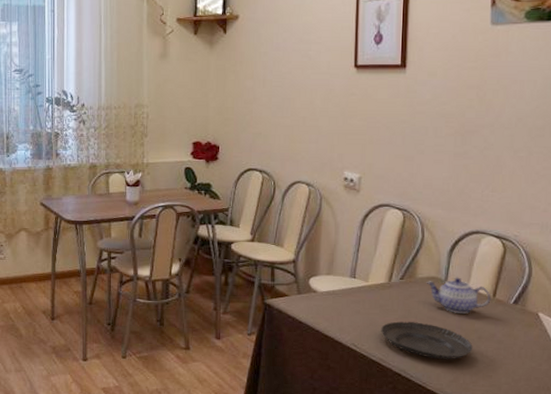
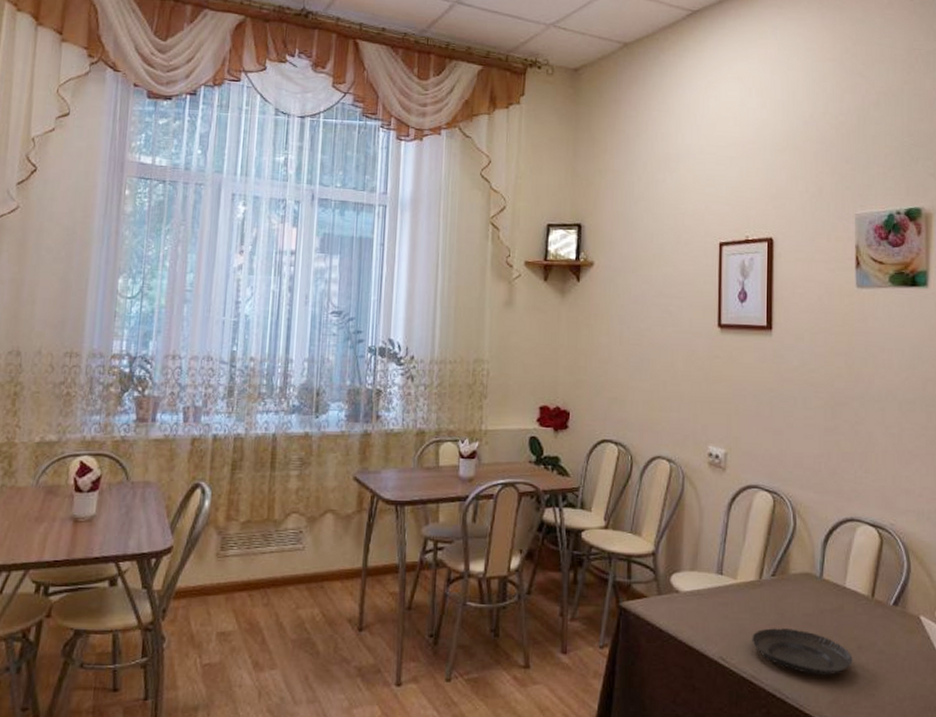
teapot: present [426,277,491,314] -> none [800,573,870,618]

